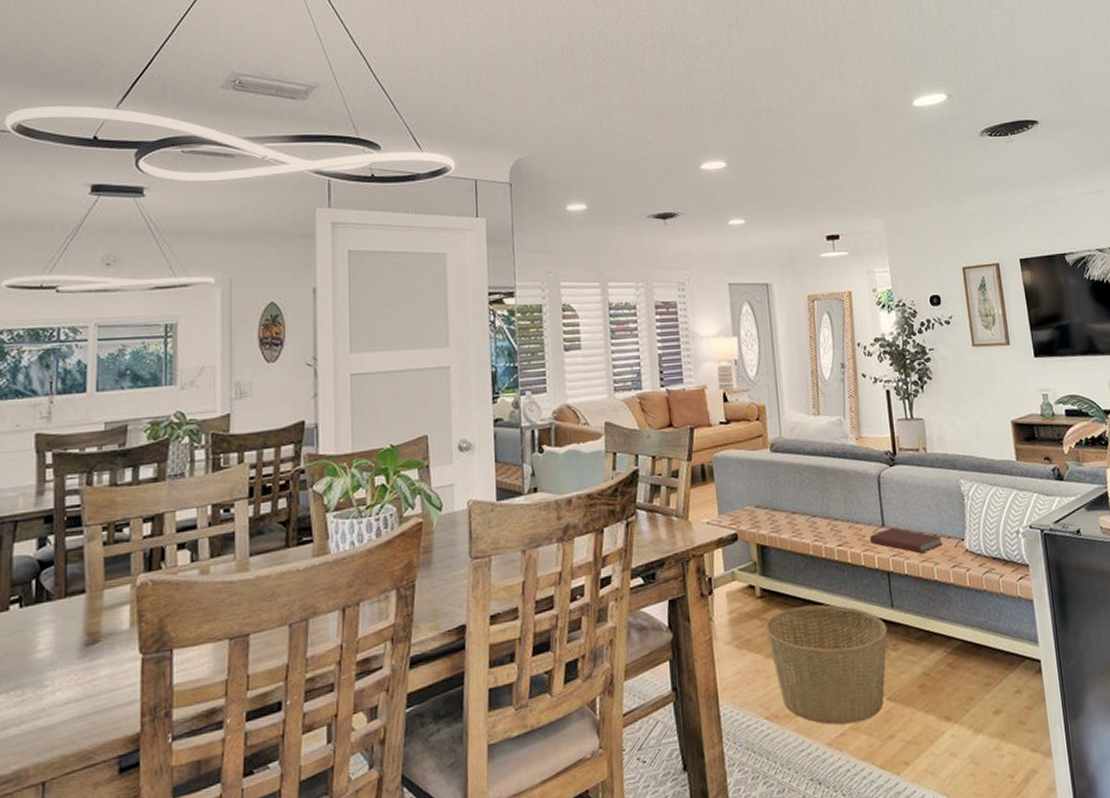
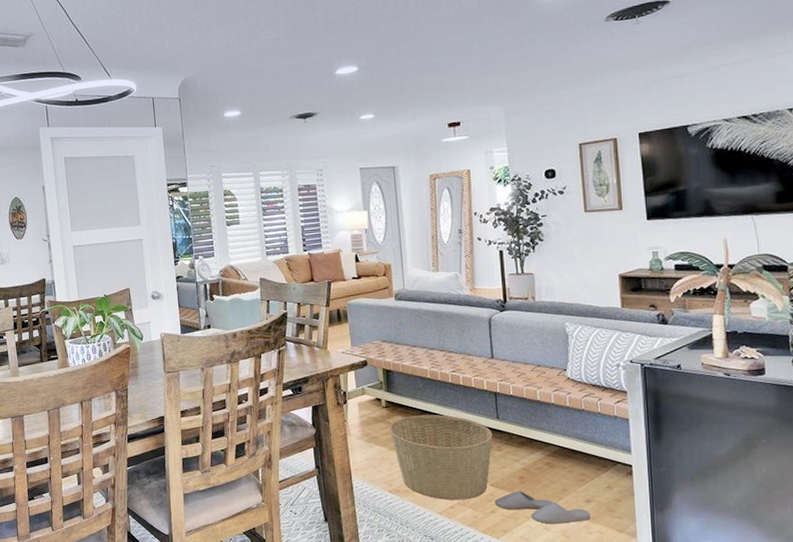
book: present [870,527,943,553] -> none [480,359,546,379]
slippers: none [893,704,1001,748] -> present [495,491,591,524]

